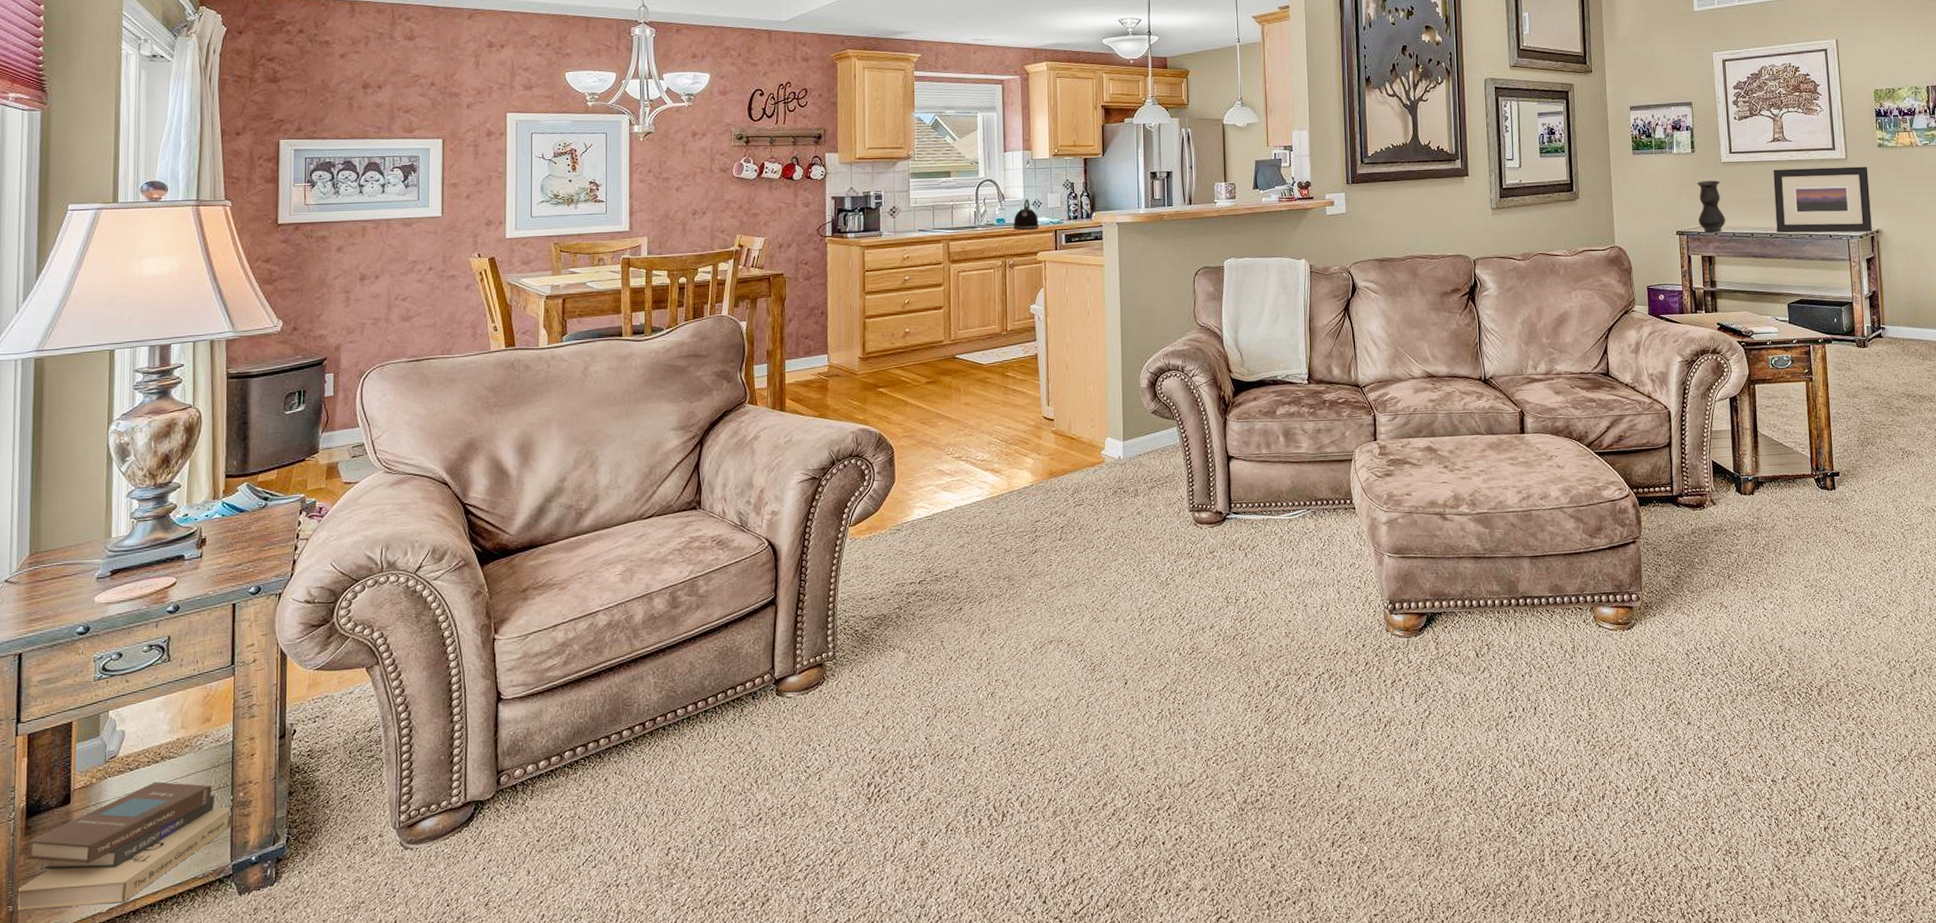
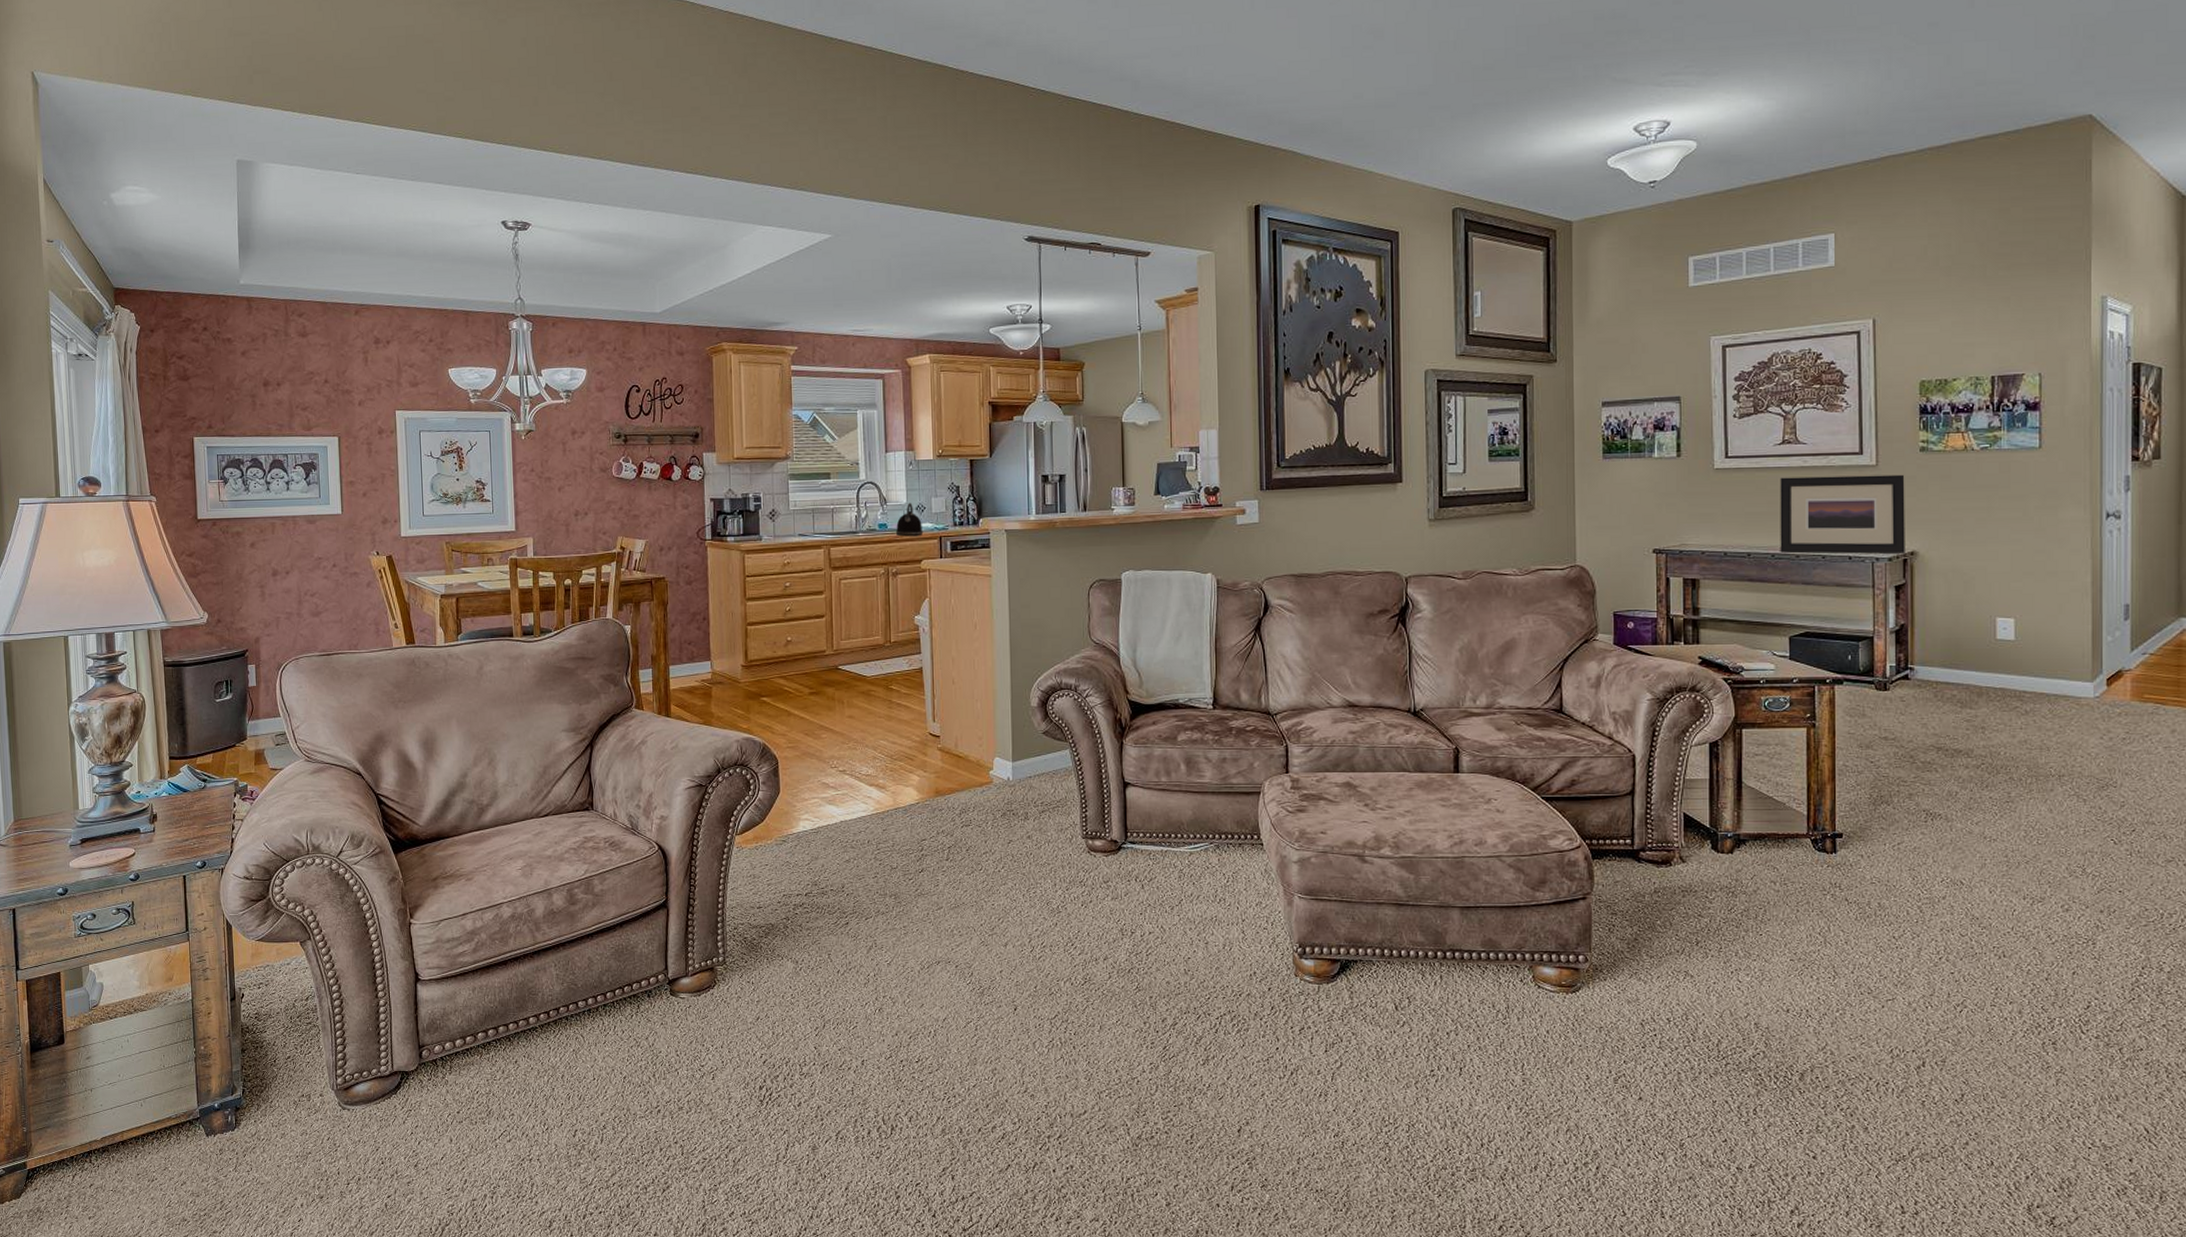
books: present [15,781,232,911] -> none [28,1030,196,1133]
vase: present [1696,180,1726,233] -> none [1681,490,1716,552]

